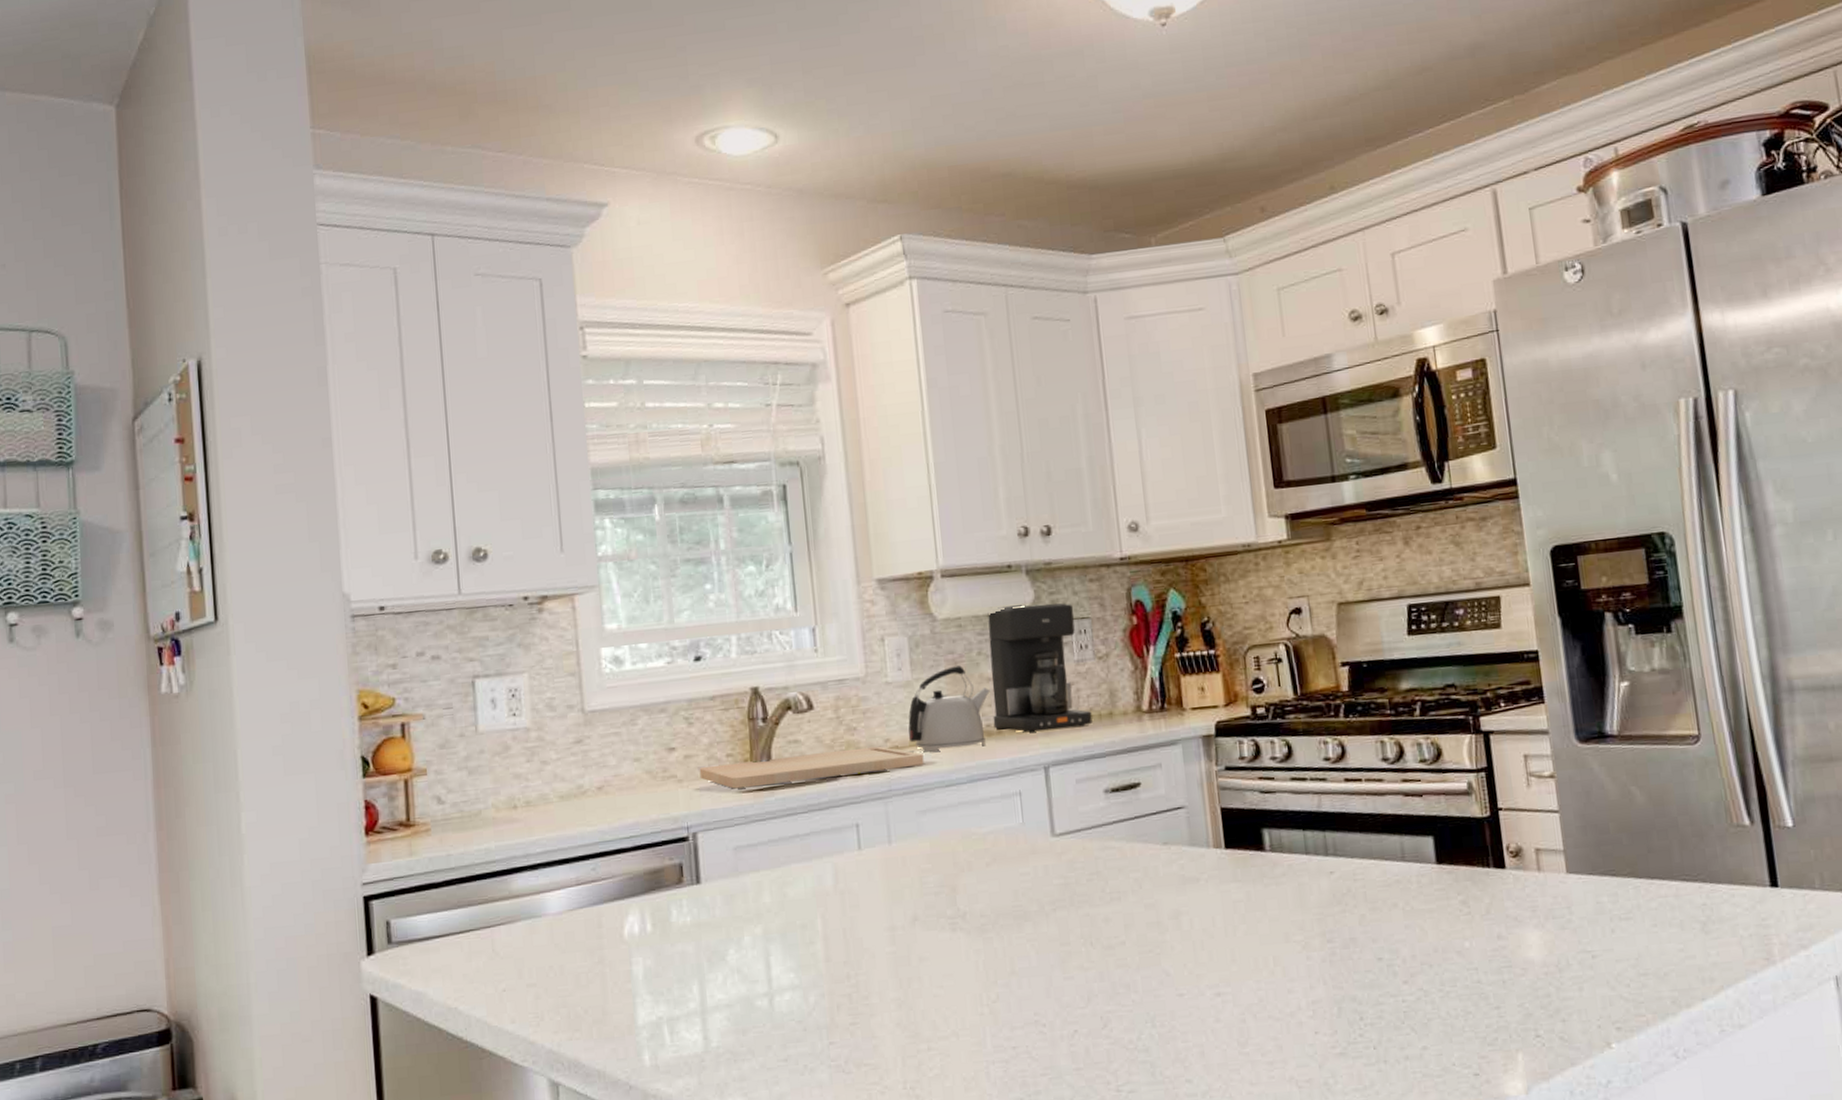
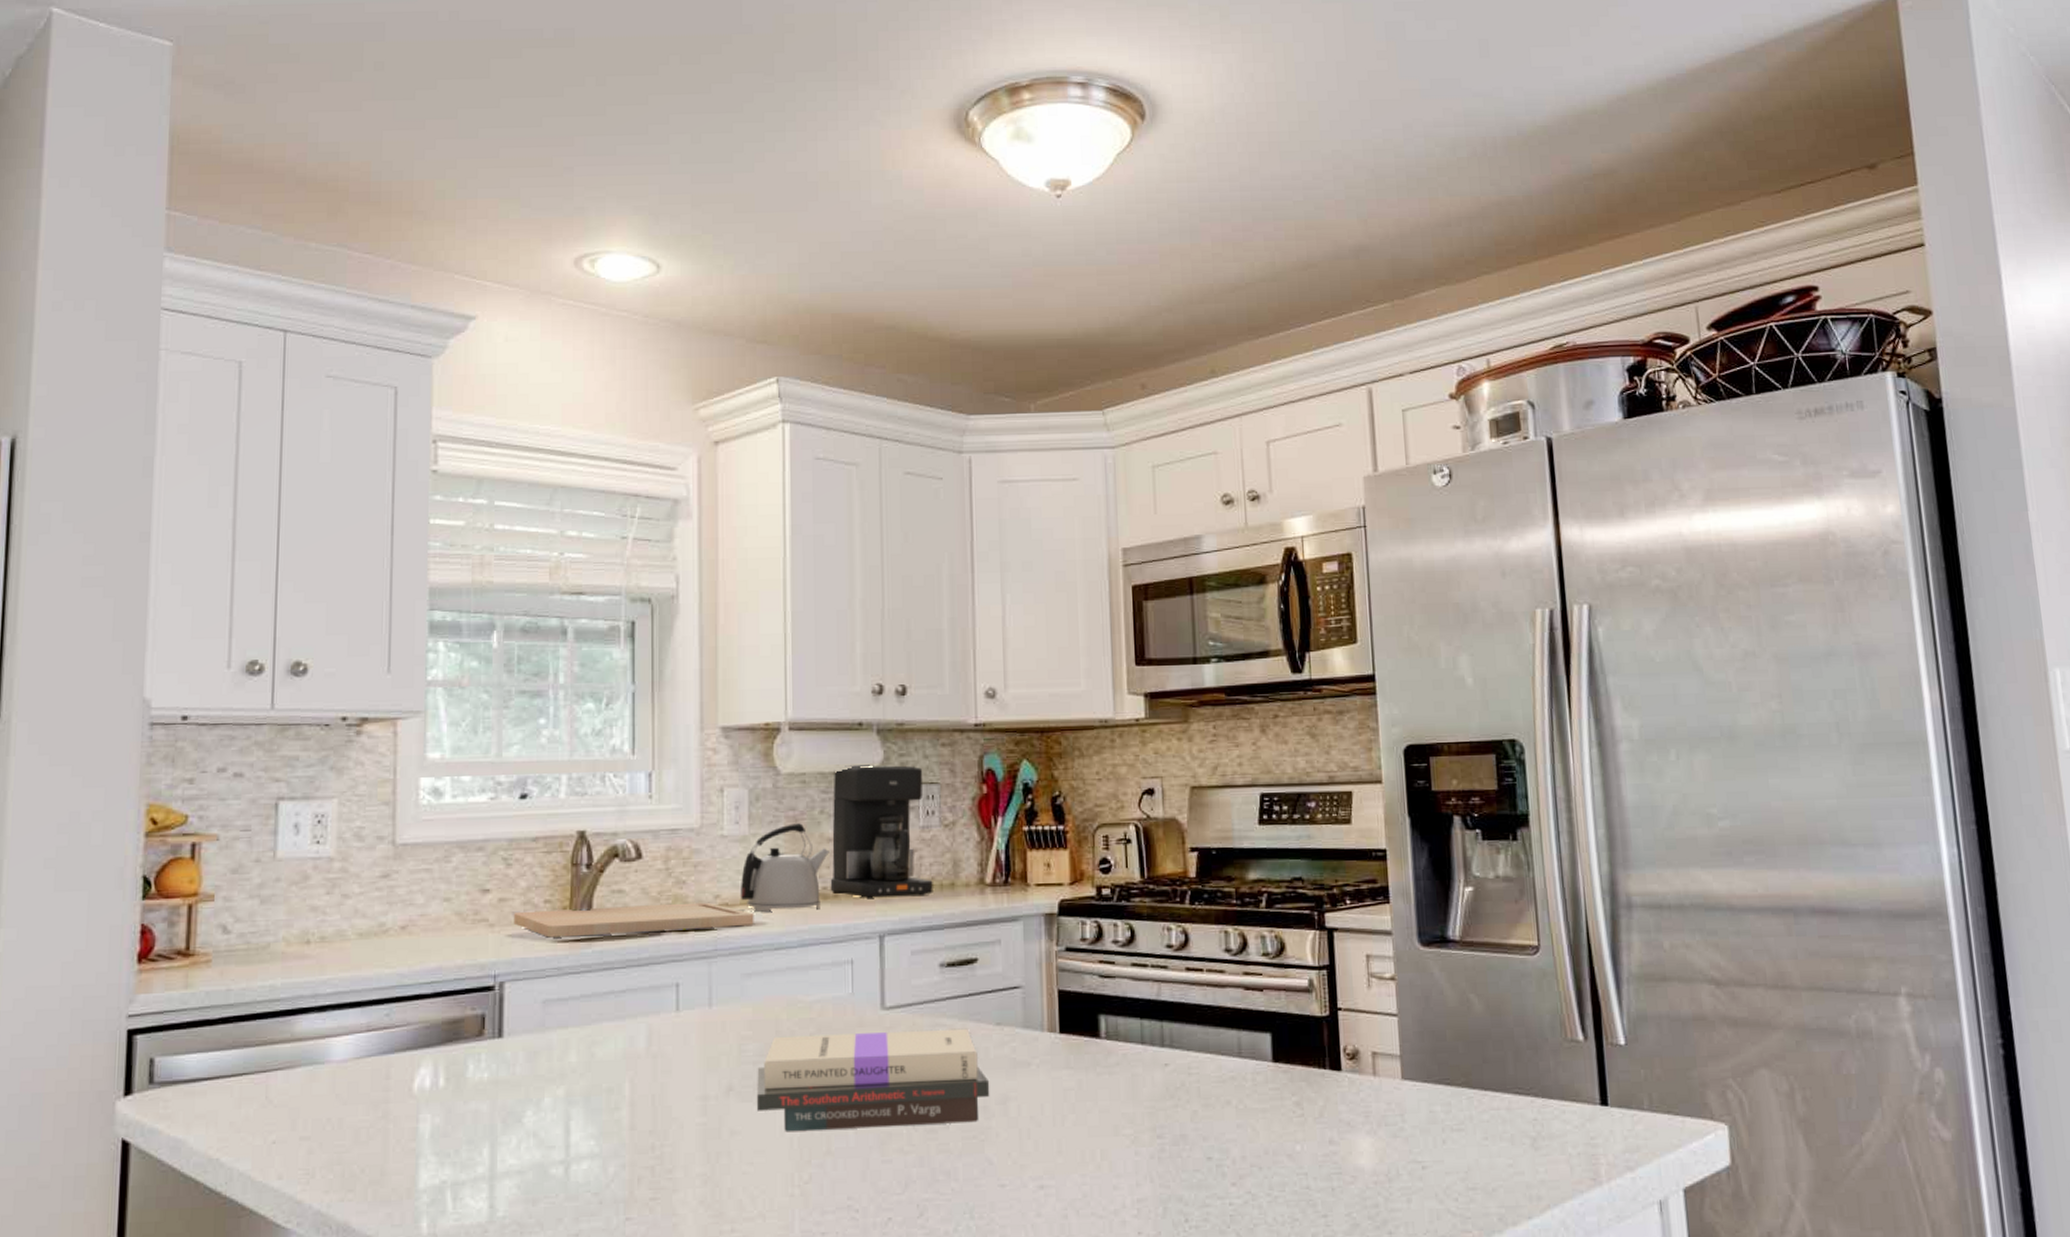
books: none [939,849,1162,956] -> present [757,1028,990,1133]

